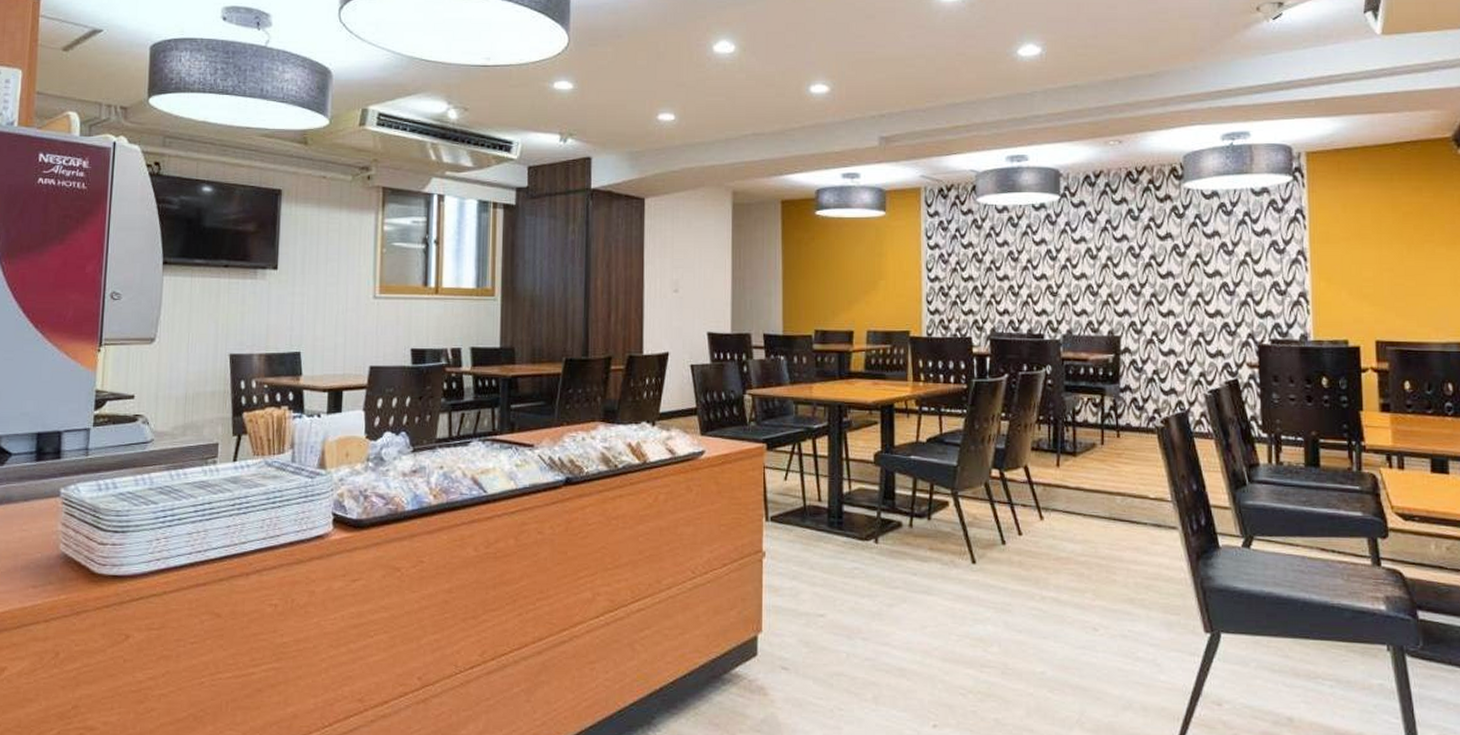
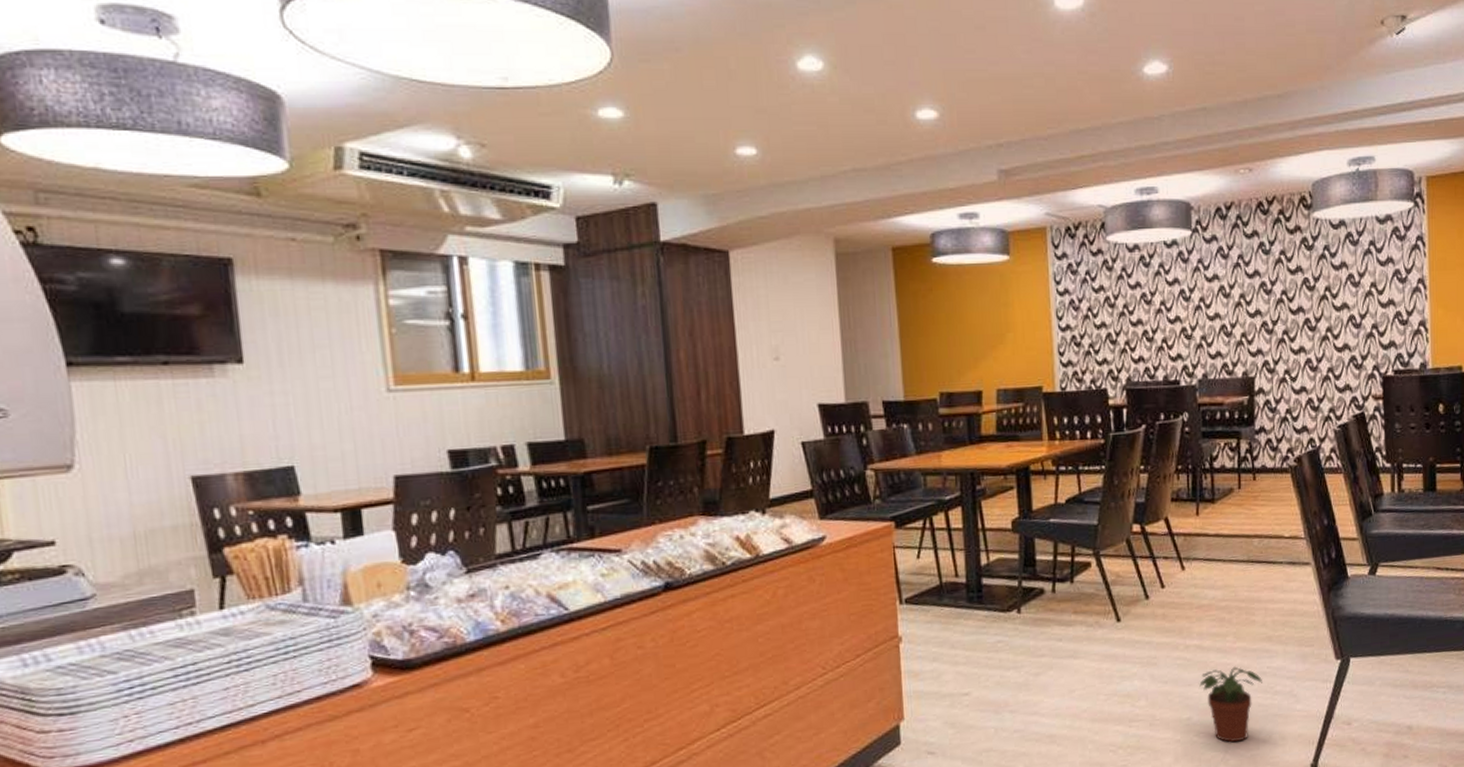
potted plant: none [1055,625,1123,705] -> present [1199,666,1262,743]

